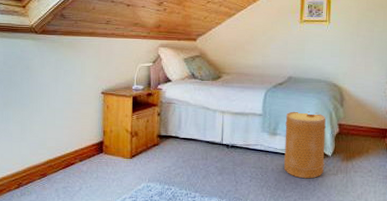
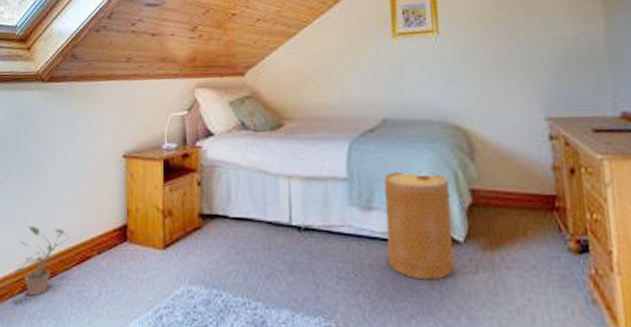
potted plant: none [12,140,56,191] -> present [15,225,68,297]

